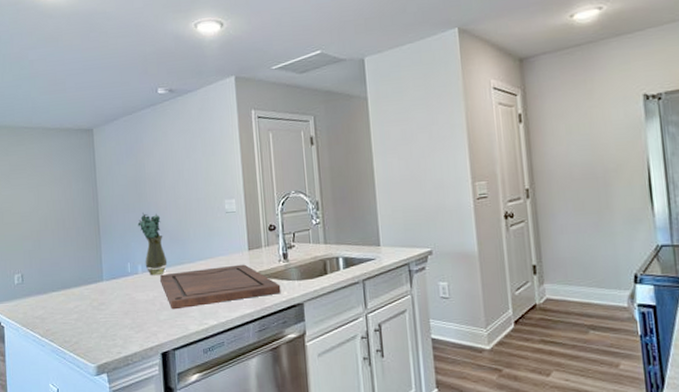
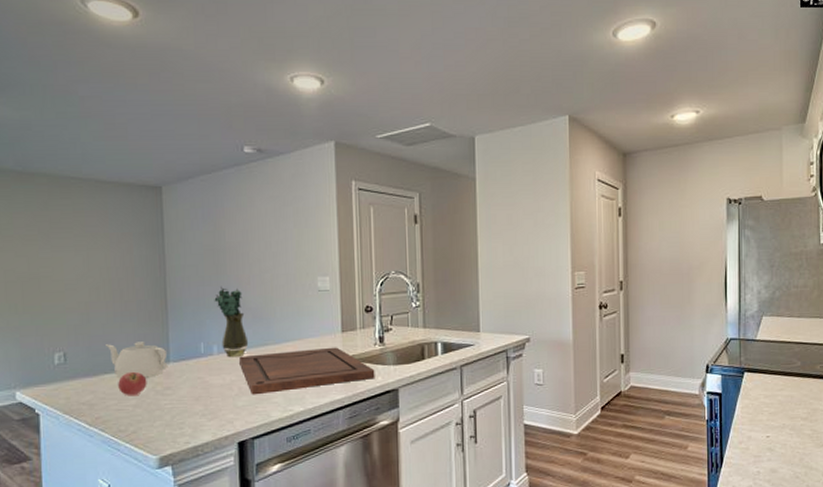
teapot: none [52,263,102,296] -> present [104,341,168,379]
fruit: none [63,289,86,311] -> present [118,371,147,396]

